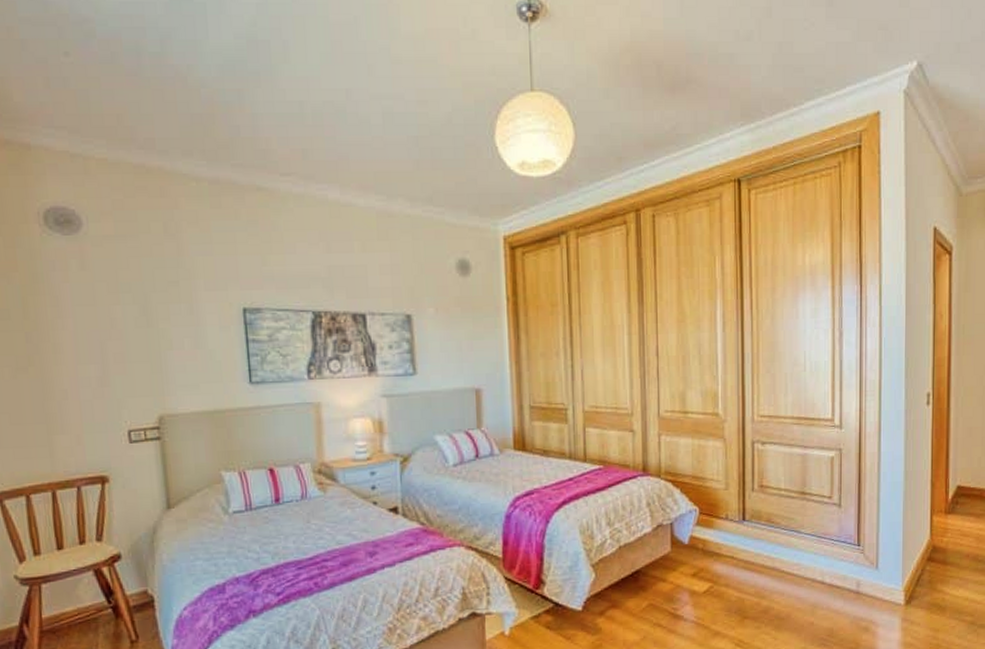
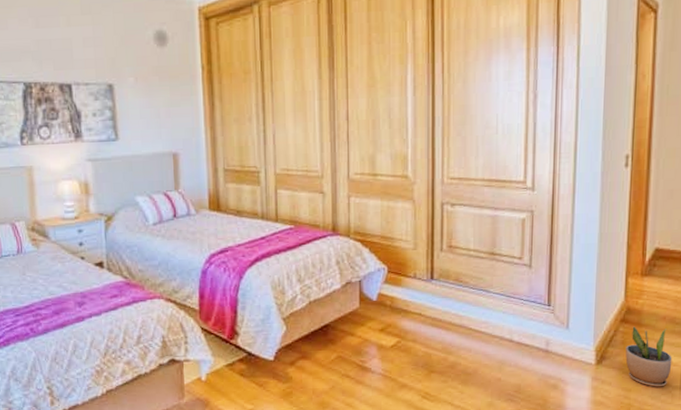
potted plant: none [933,565,977,627] -> present [625,326,672,387]

